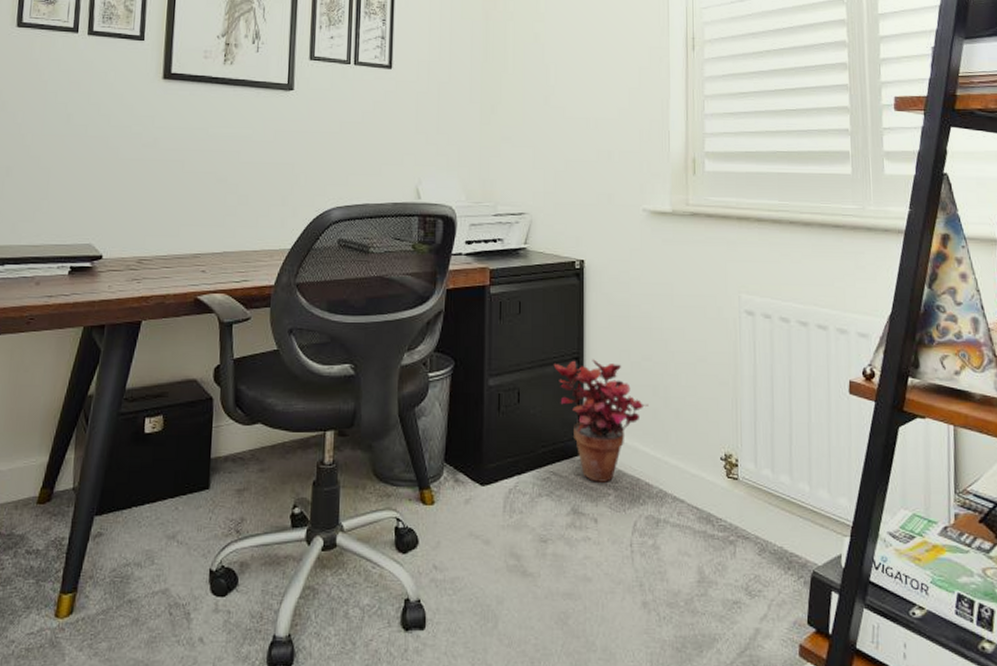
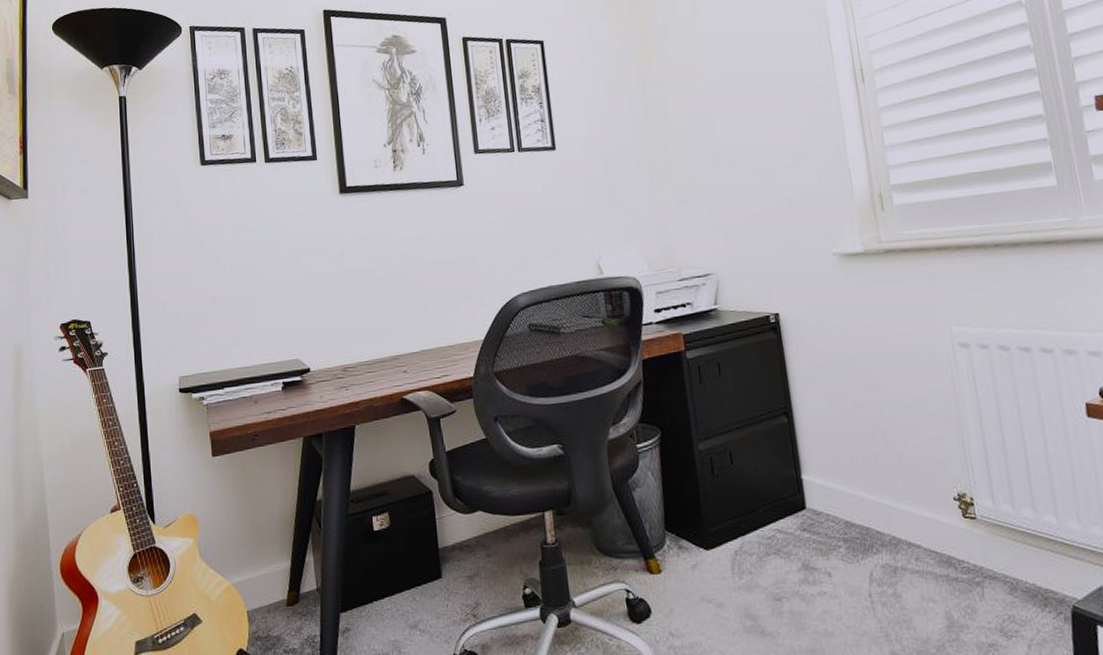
potted plant: present [553,359,649,482] -> none [762,412,868,536]

